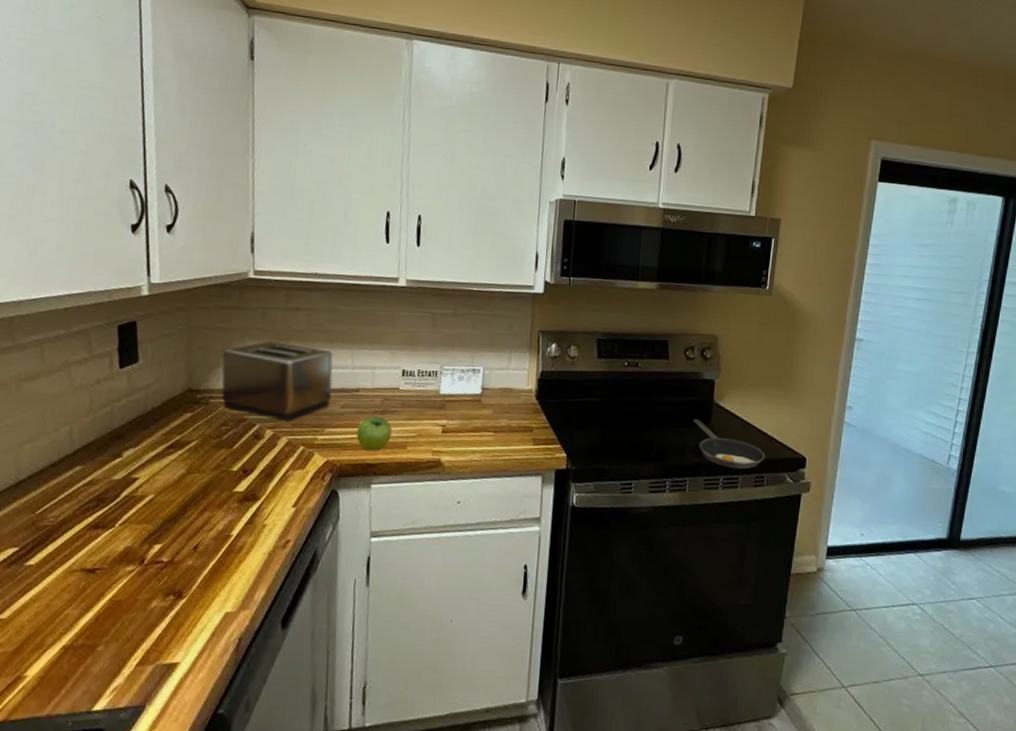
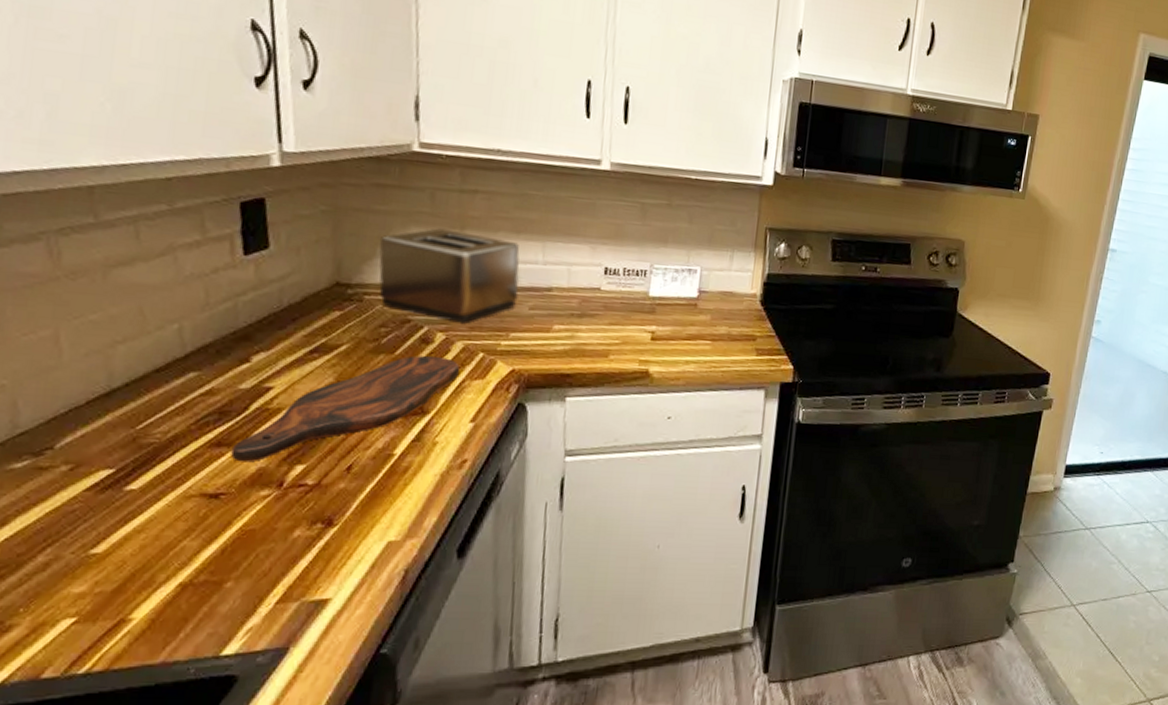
cutting board: none [105,449,284,542] -> present [231,356,459,463]
fruit: present [356,415,392,451] -> none [548,319,591,360]
frying pan: present [692,419,765,470] -> none [933,330,1008,385]

